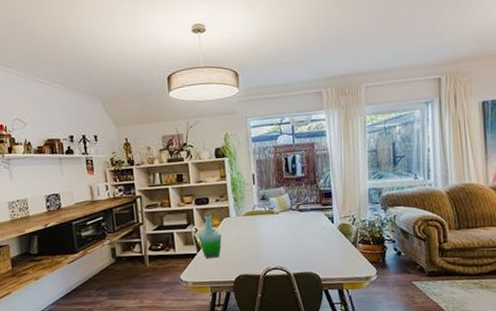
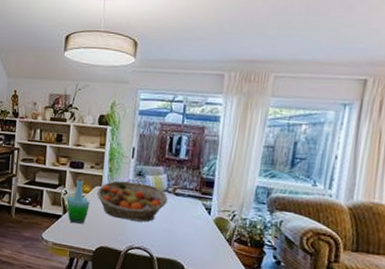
fruit basket: none [225,206,294,245] -> present [96,180,168,222]

